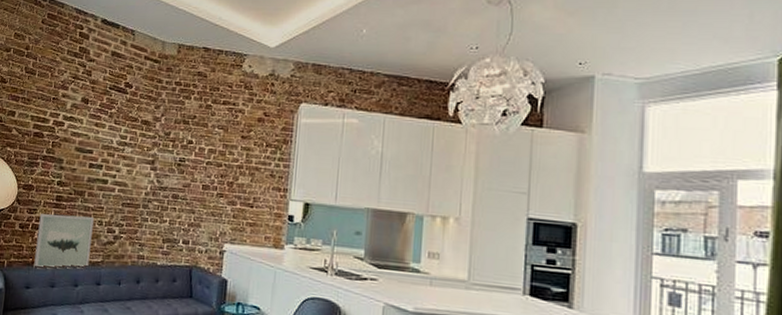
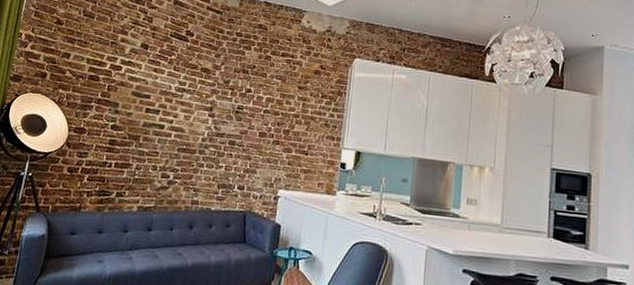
wall art: present [33,214,94,269] -> none [80,157,148,215]

